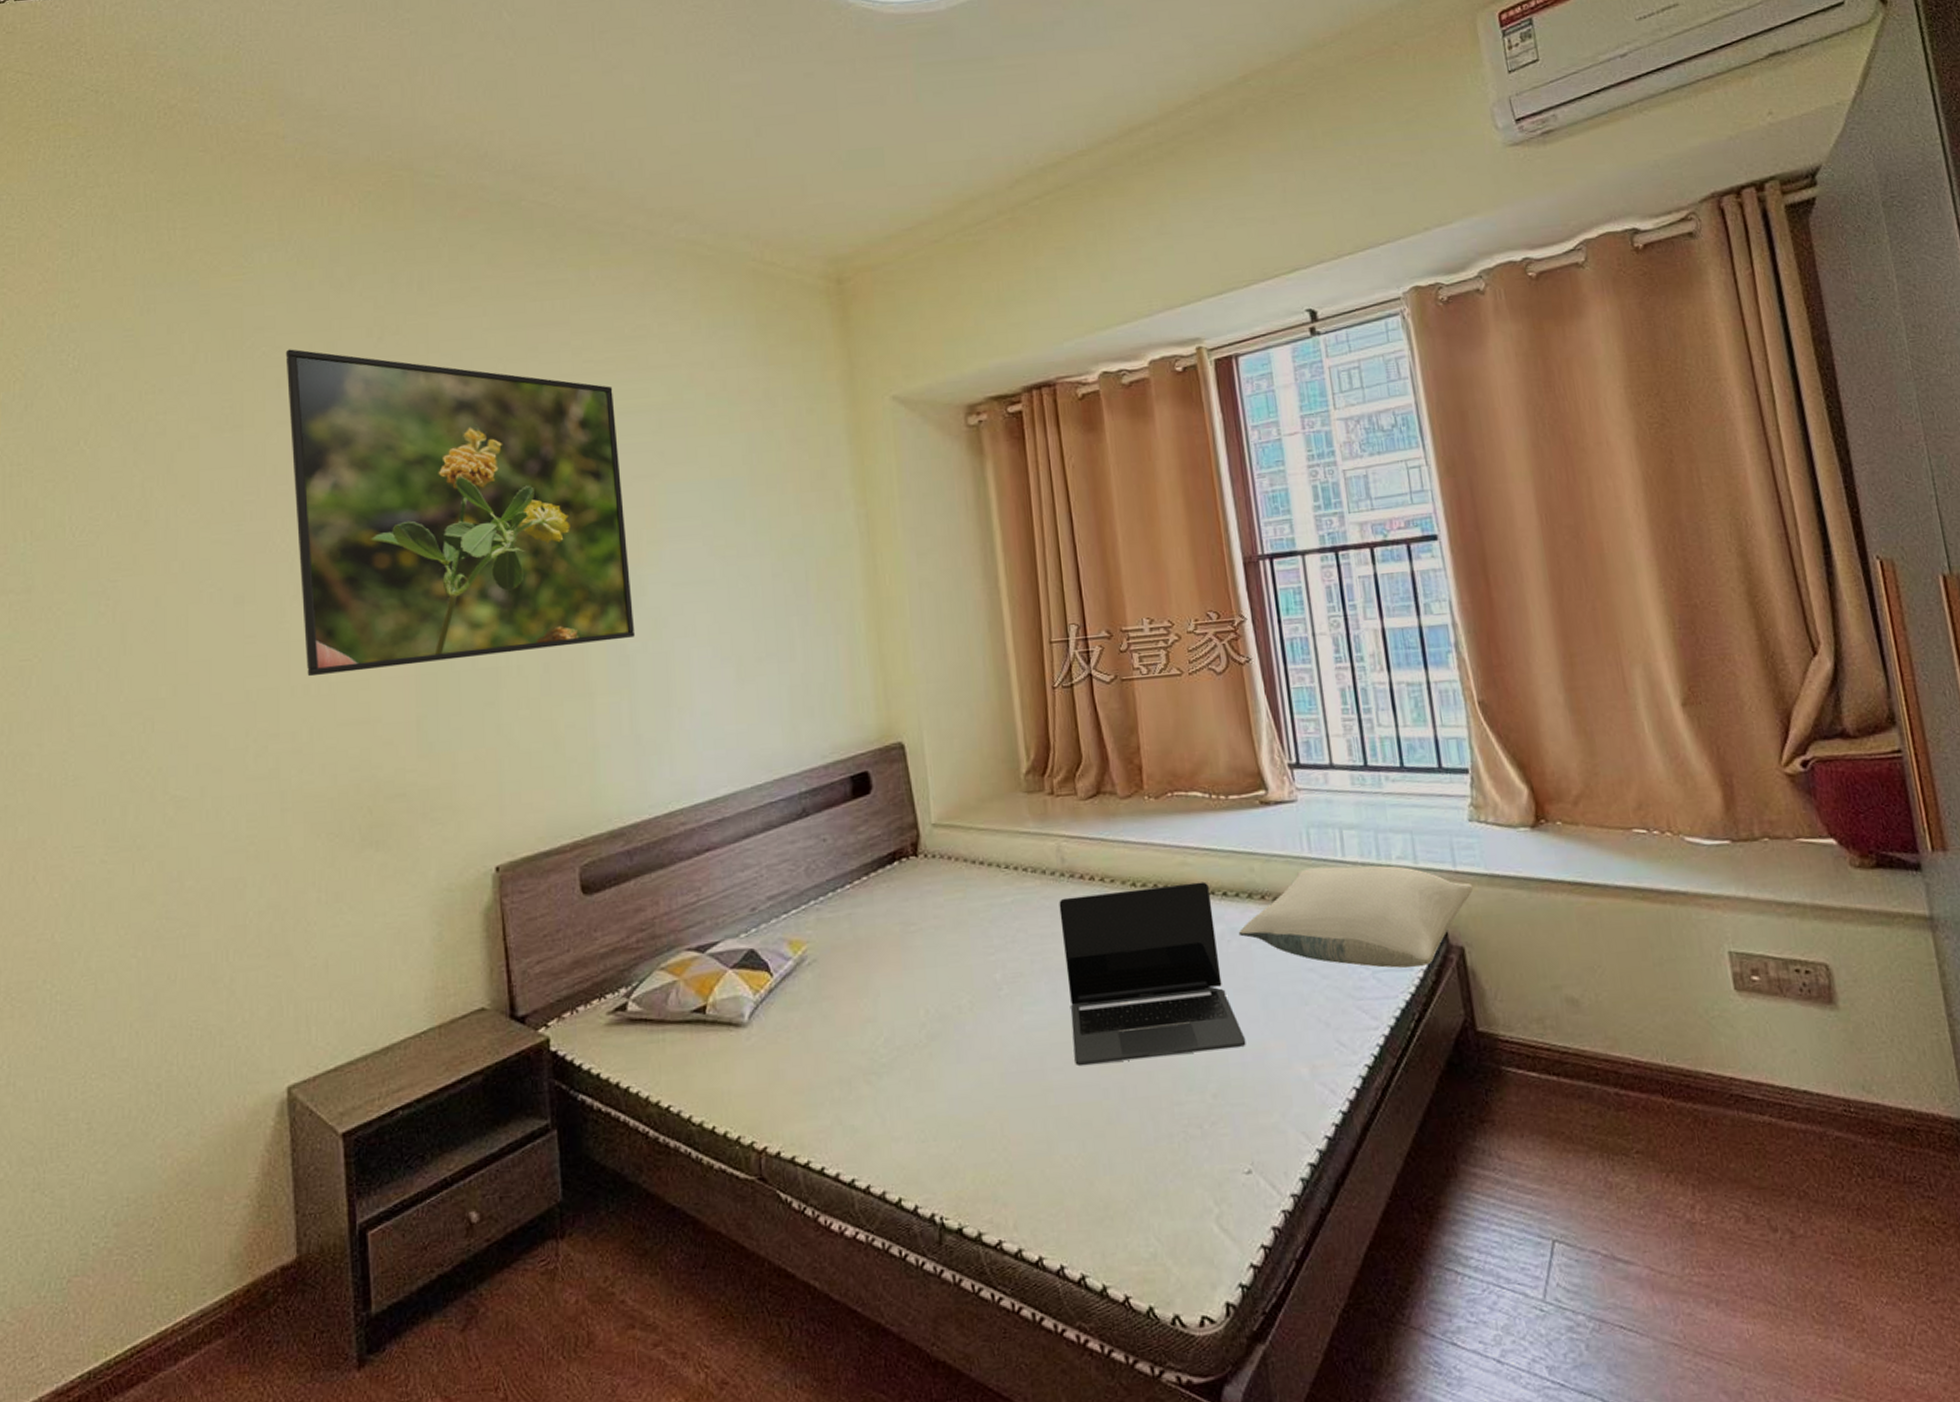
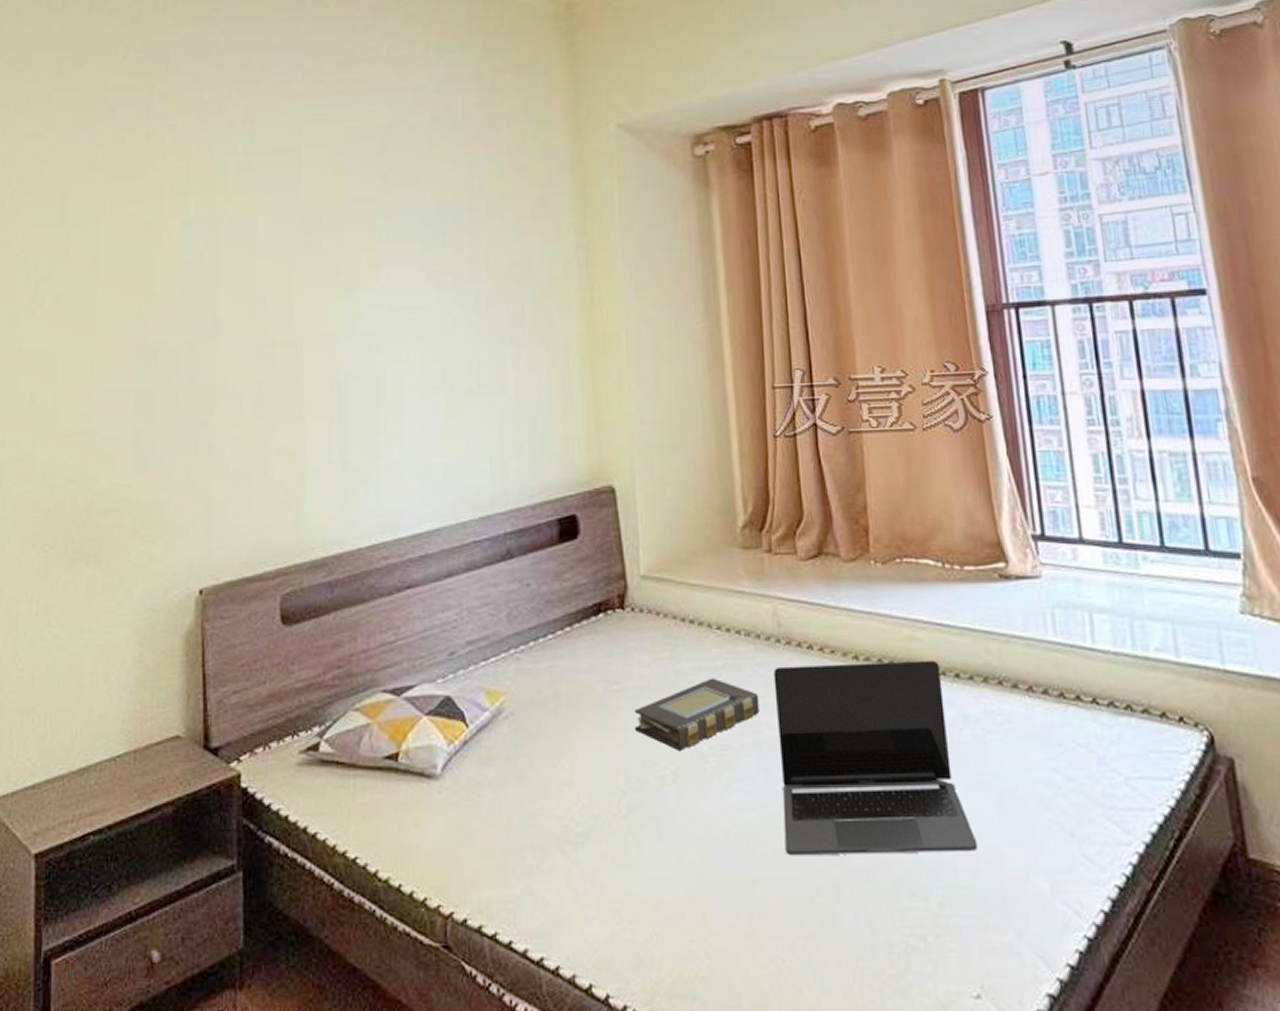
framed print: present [285,349,636,677] -> none [35,65,349,386]
book: none [931,912,1048,981] -> present [634,678,760,750]
pillow: present [1238,865,1474,968] -> none [971,652,1246,776]

